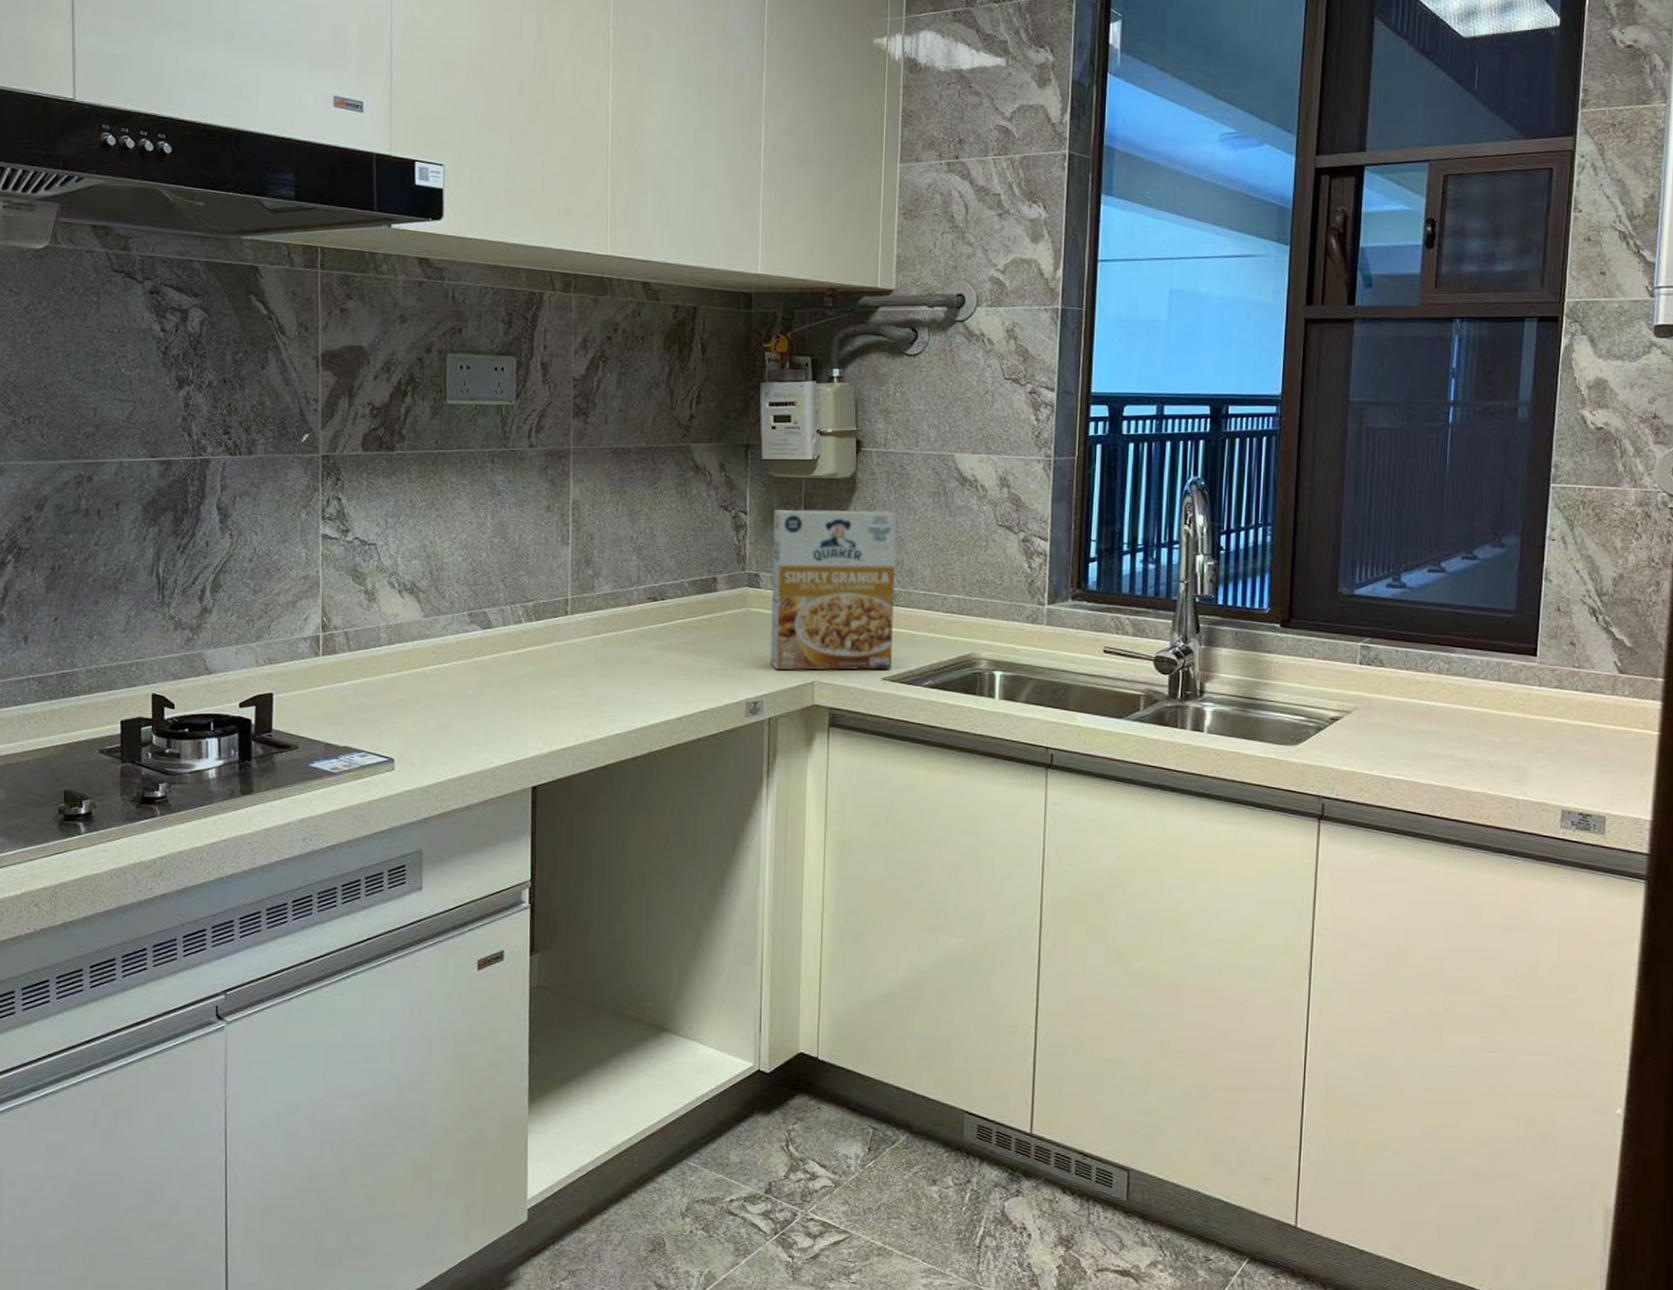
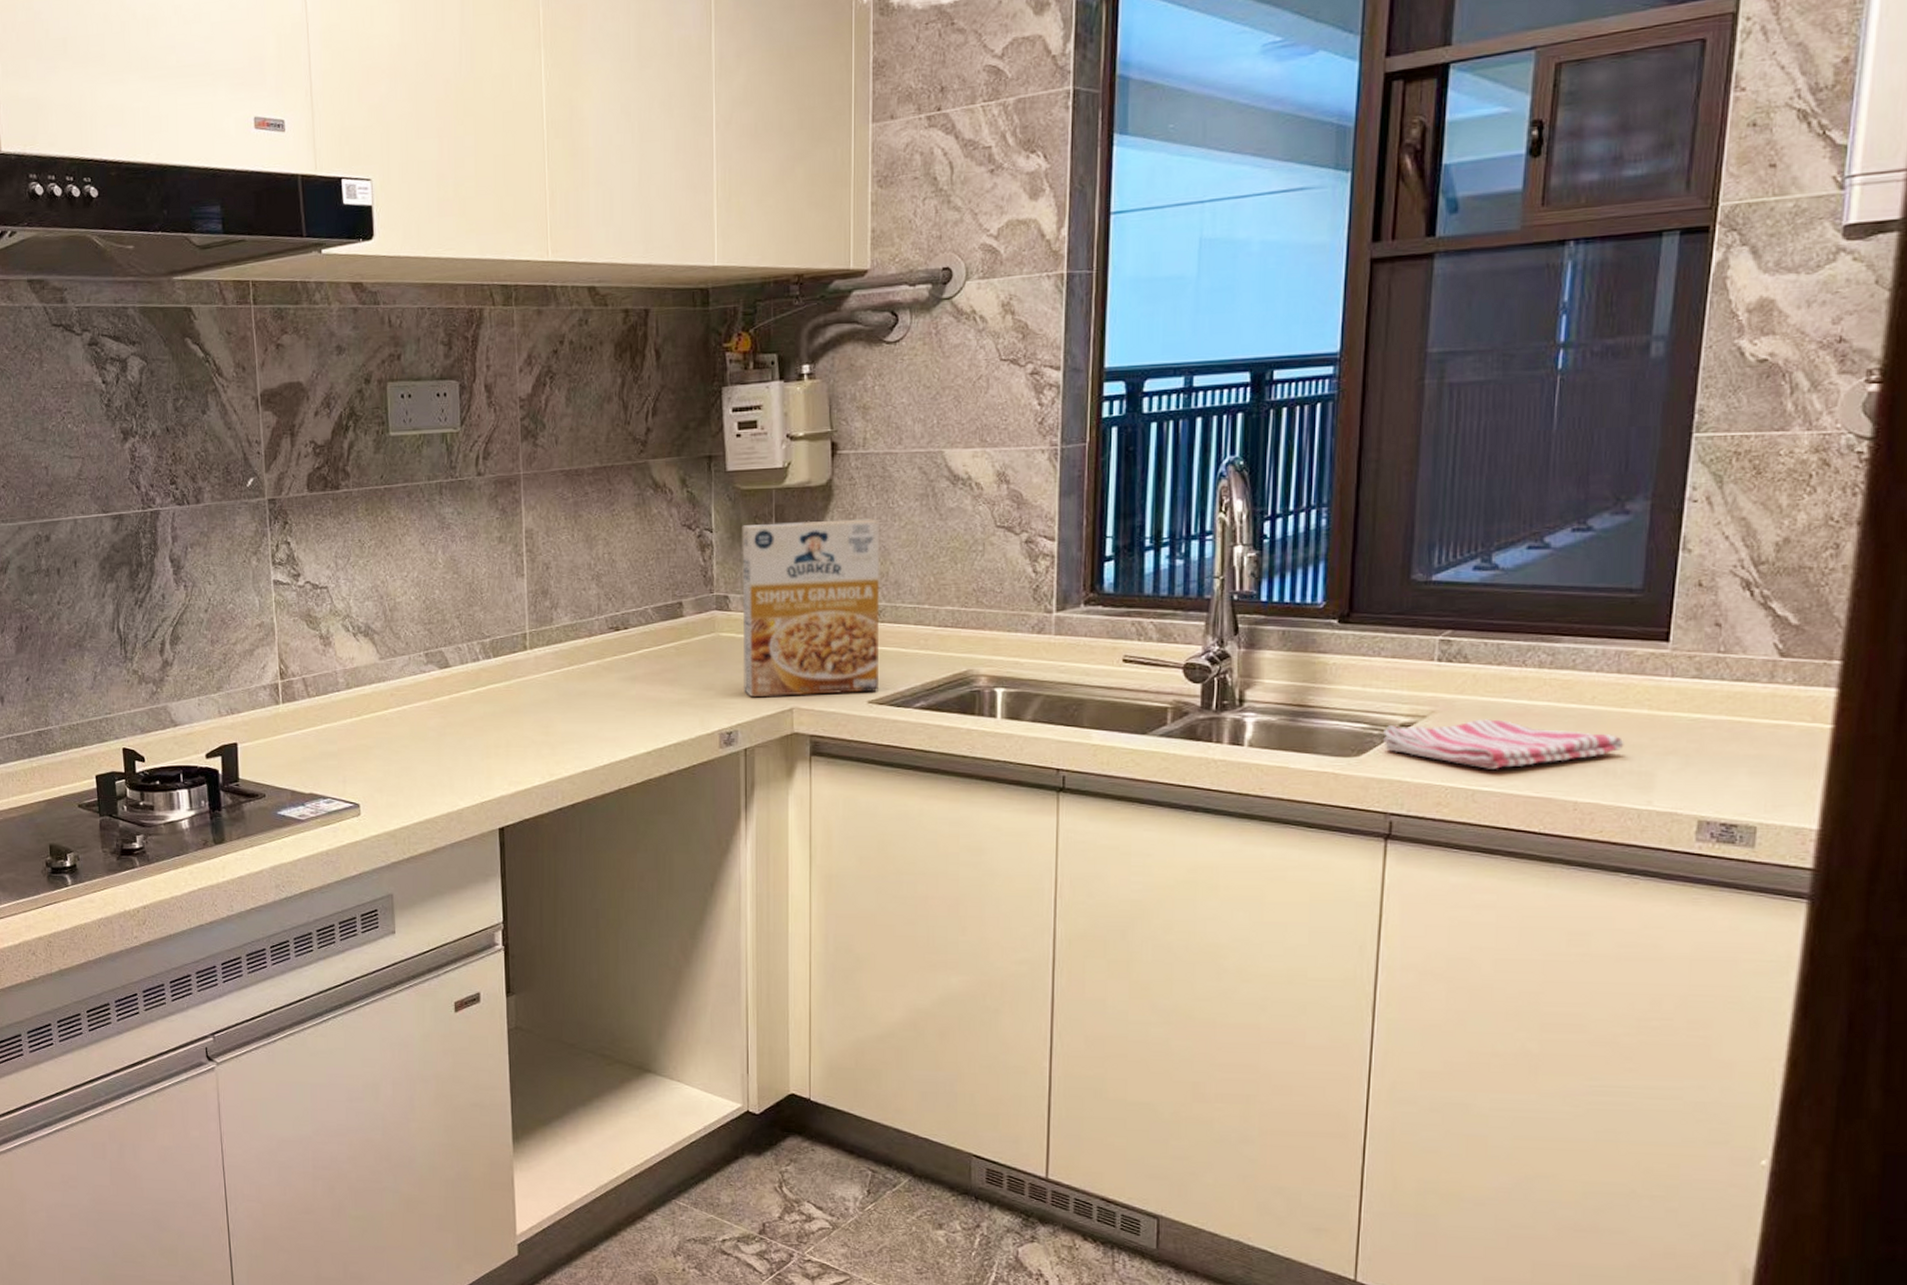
dish towel: none [1317,716,1505,760] -> present [1383,719,1624,769]

